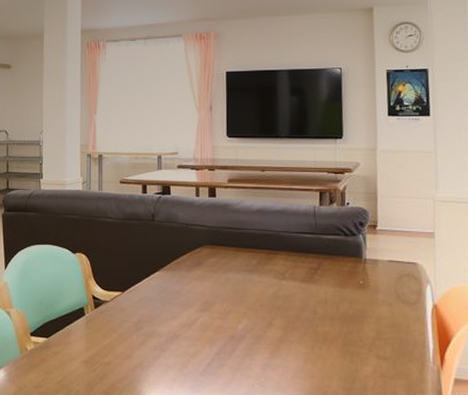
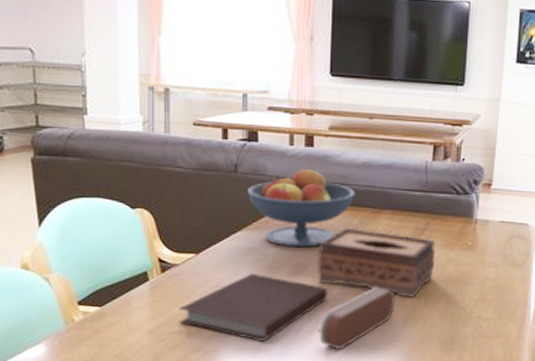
notebook: none [108,309,234,374] -> present [179,273,328,341]
fruit bowl: none [162,214,253,286] -> present [246,167,355,248]
tissue box: none [223,268,330,335] -> present [318,228,436,298]
pencil case: none [226,324,295,385] -> present [318,287,396,350]

